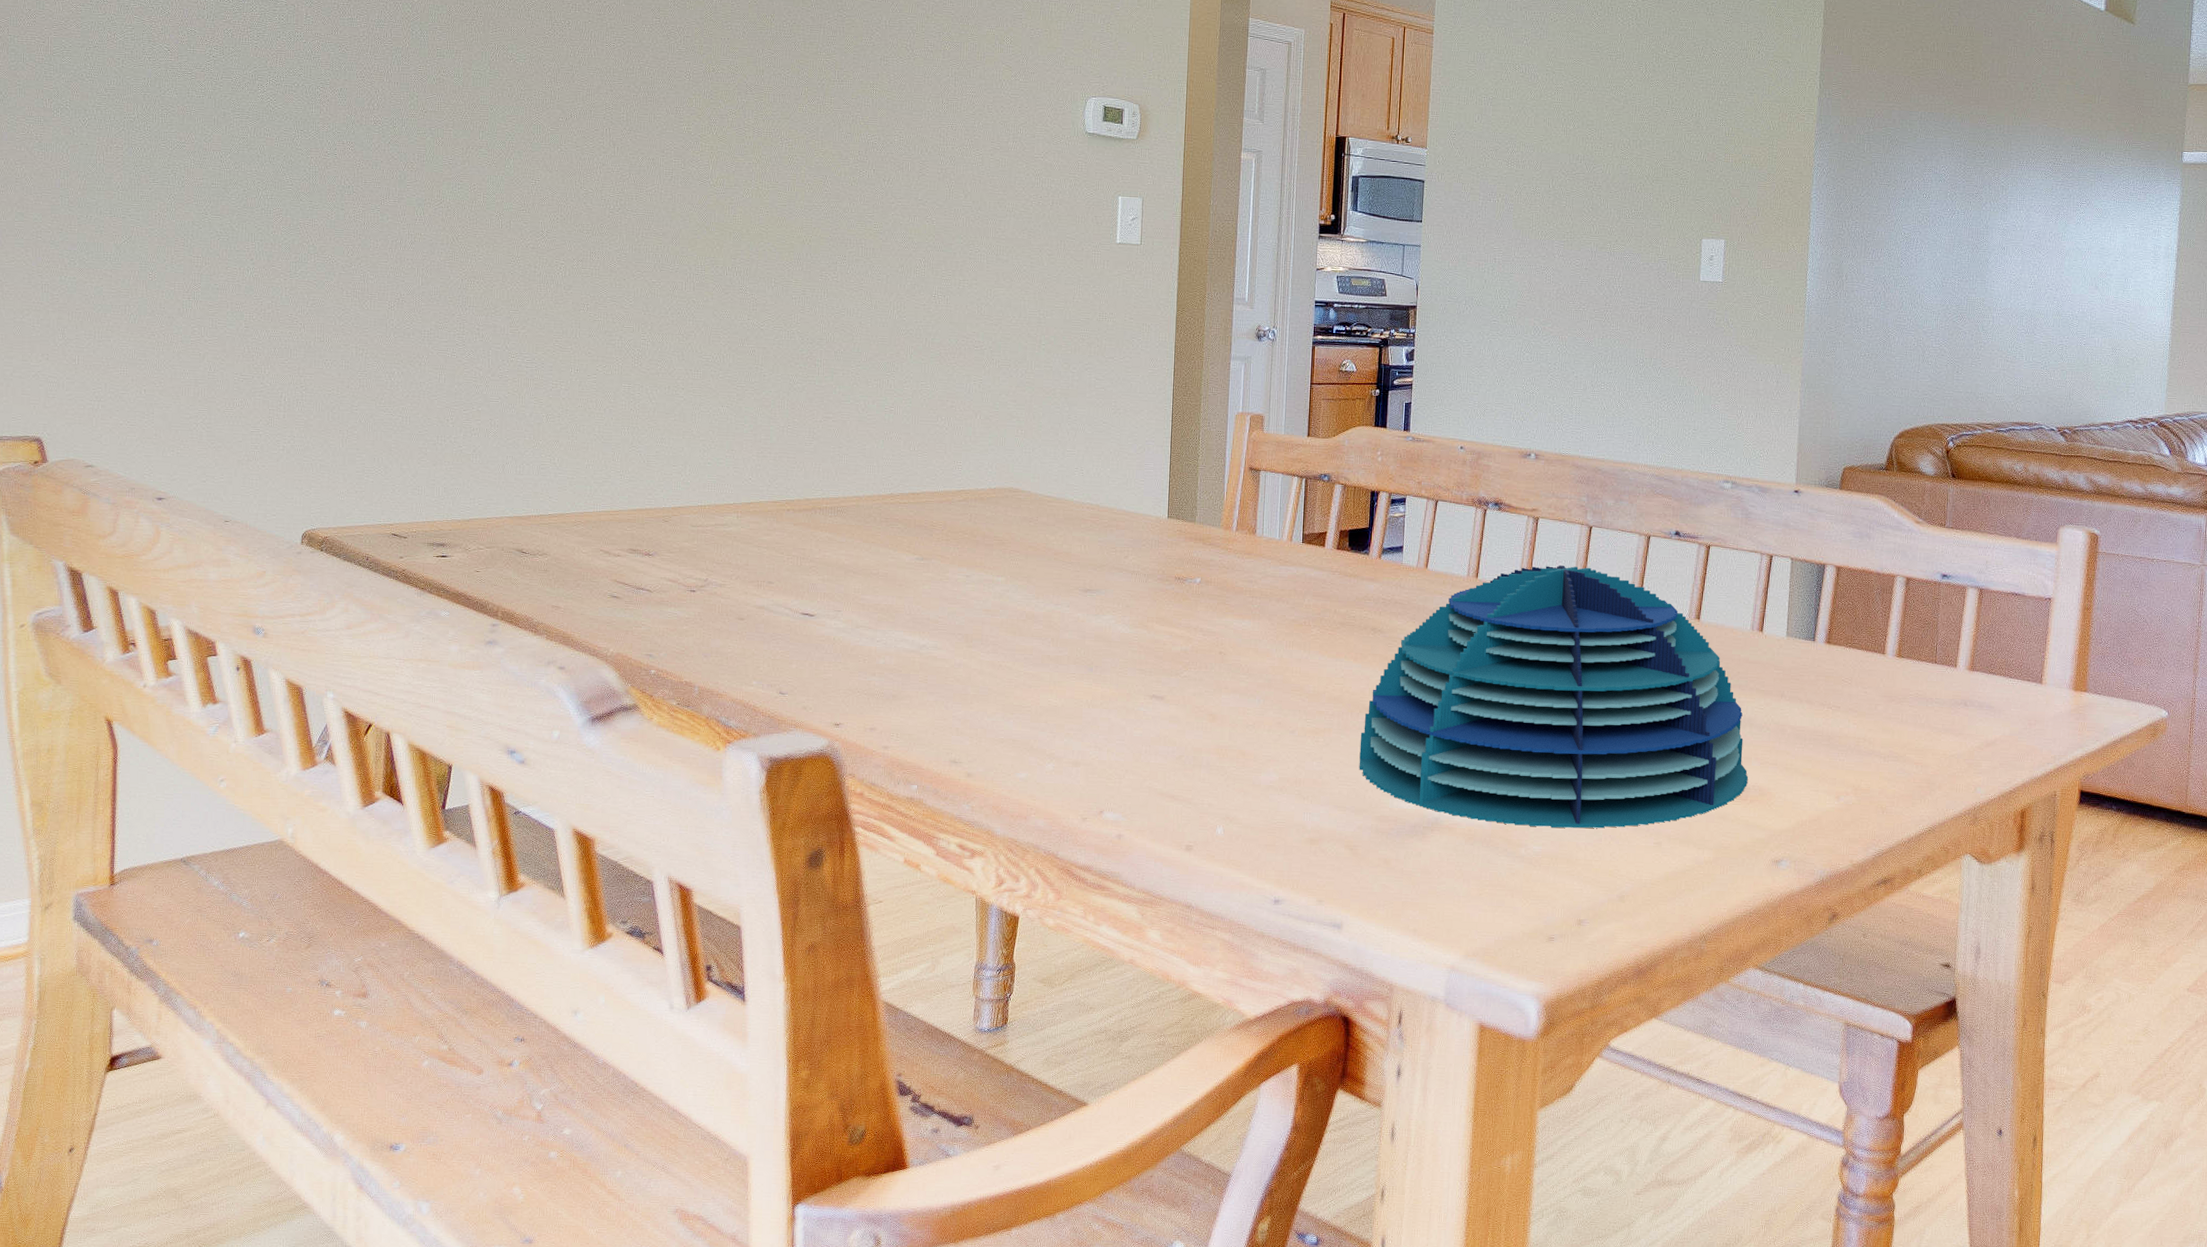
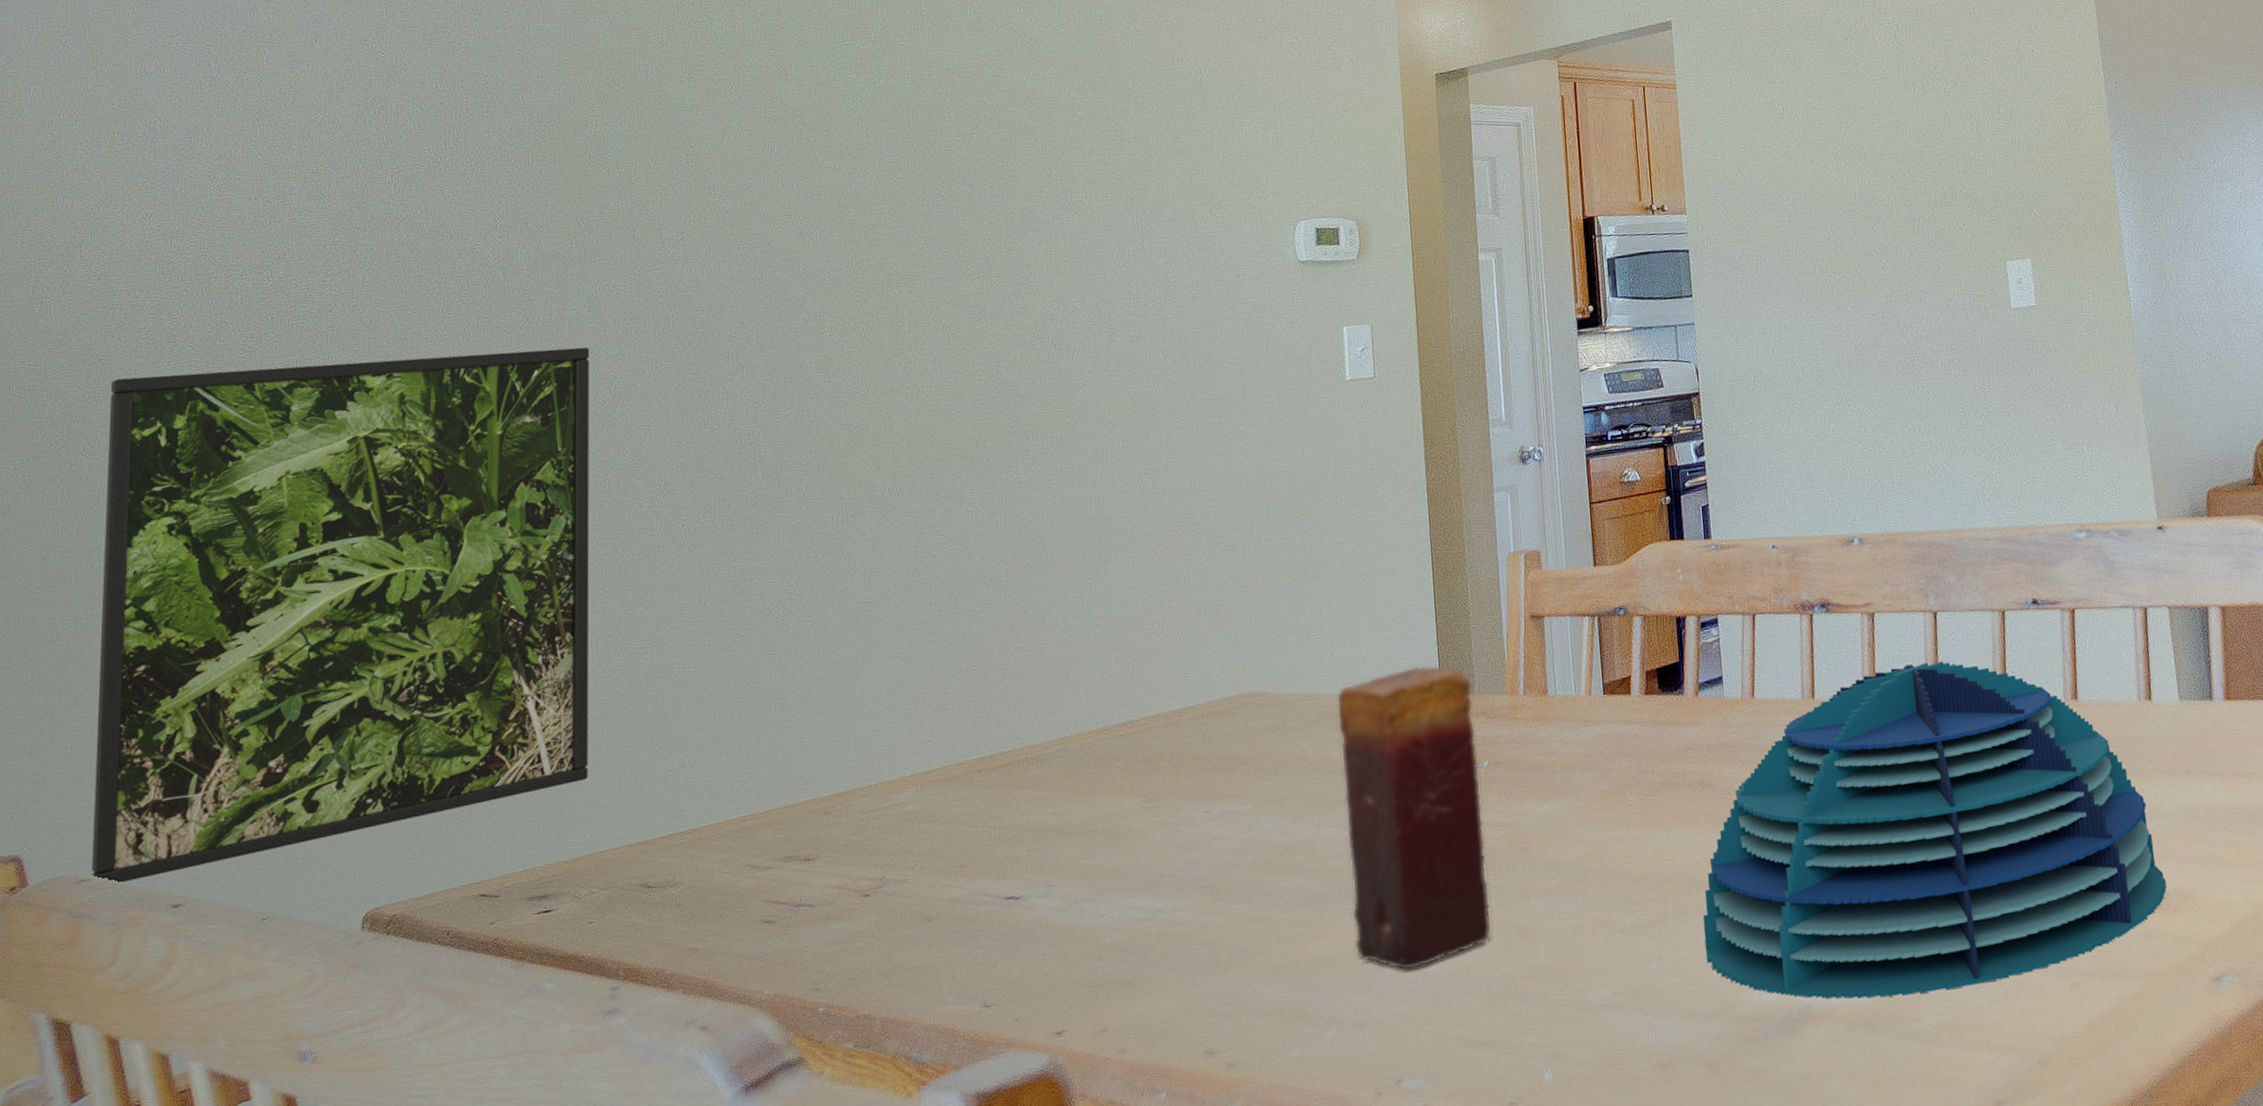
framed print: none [96,65,490,474] -> present [92,347,590,885]
candle: none [1076,491,1195,730] -> present [1336,665,1492,971]

